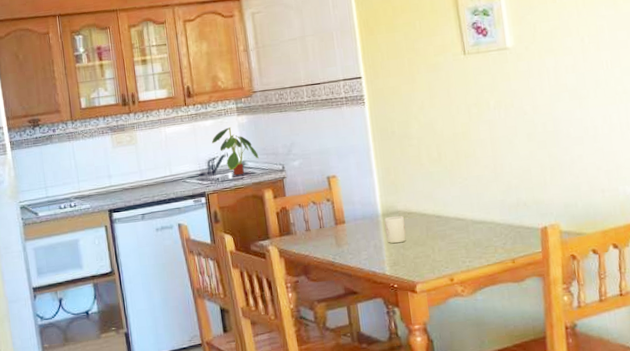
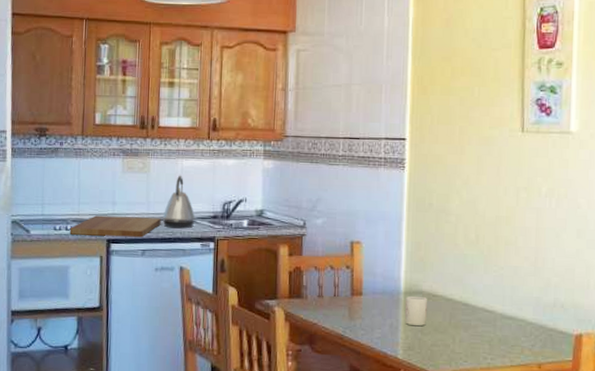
cutting board: none [73,183,155,211] -> present [69,215,161,238]
kettle: none [155,141,185,191] -> present [162,175,196,229]
plant: present [211,127,259,175] -> none [230,170,280,224]

